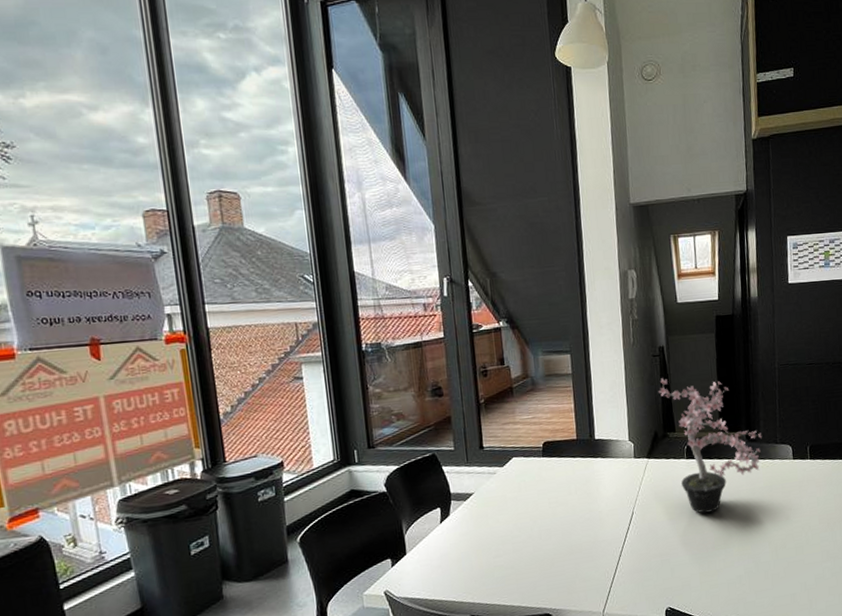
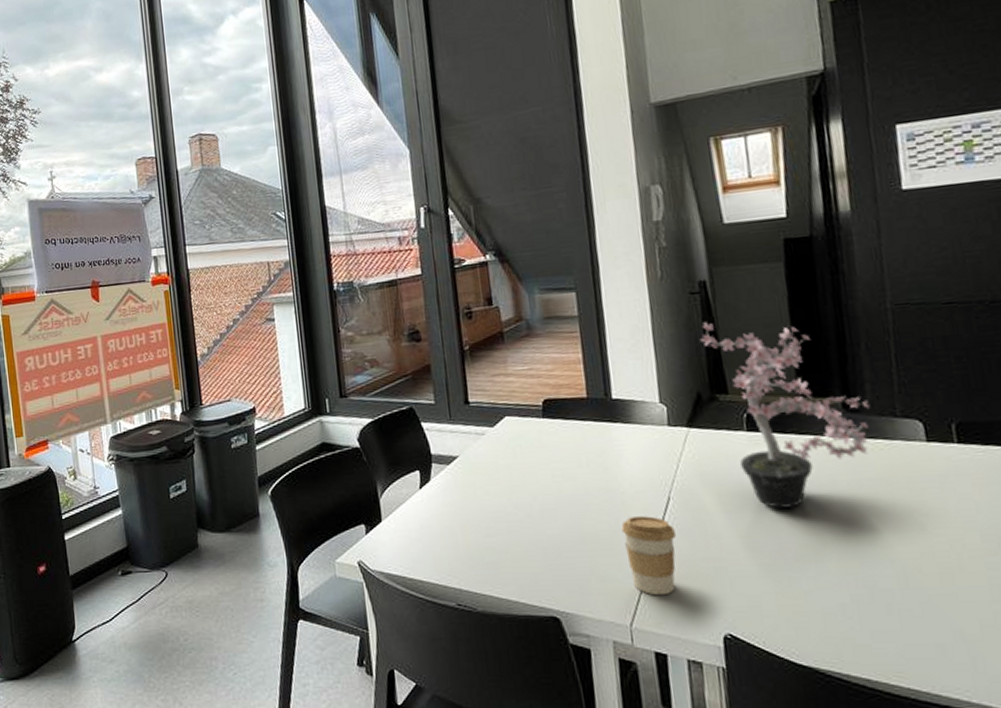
coffee cup: none [599,527,636,587] -> present [621,516,676,596]

